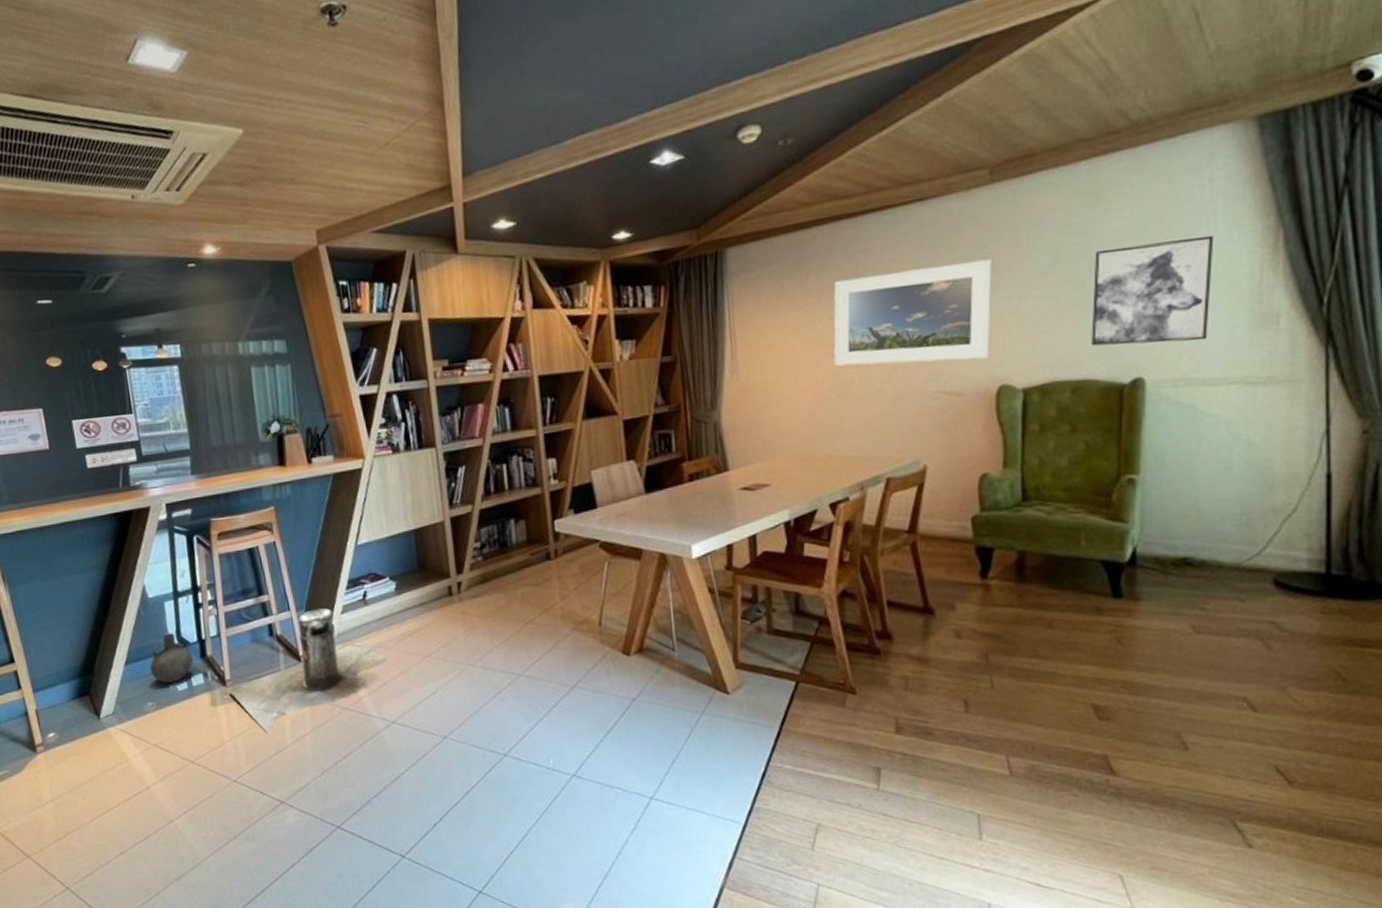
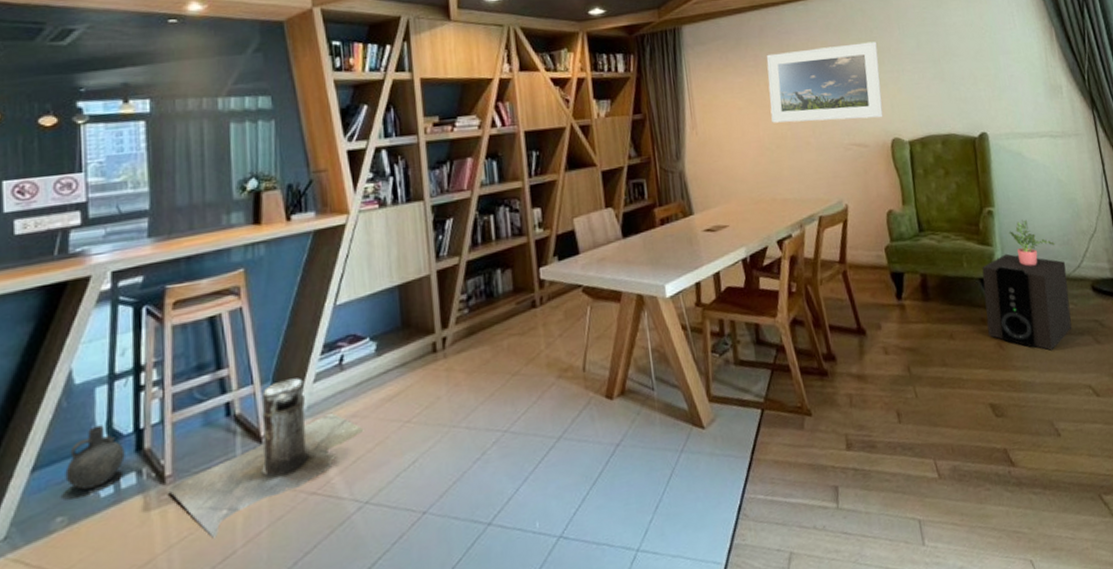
wall art: present [1091,235,1214,347] -> none [943,30,1022,109]
speaker: none [1104,532,1238,652] -> present [982,253,1072,351]
potted plant: none [1155,491,1226,550] -> present [1008,219,1055,267]

